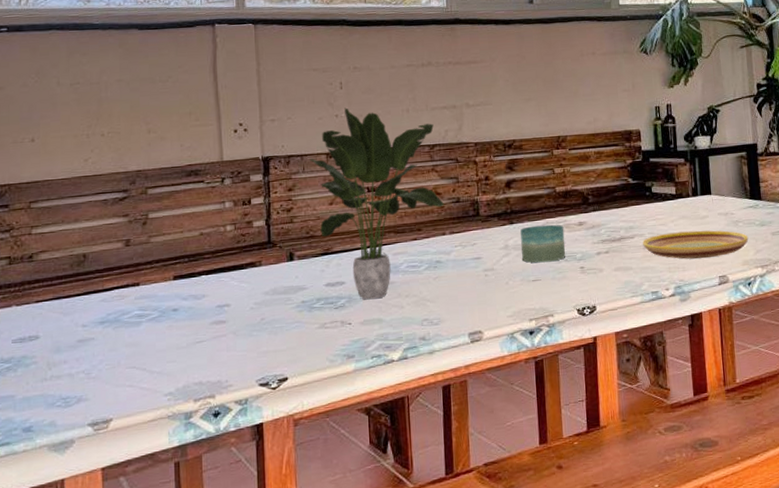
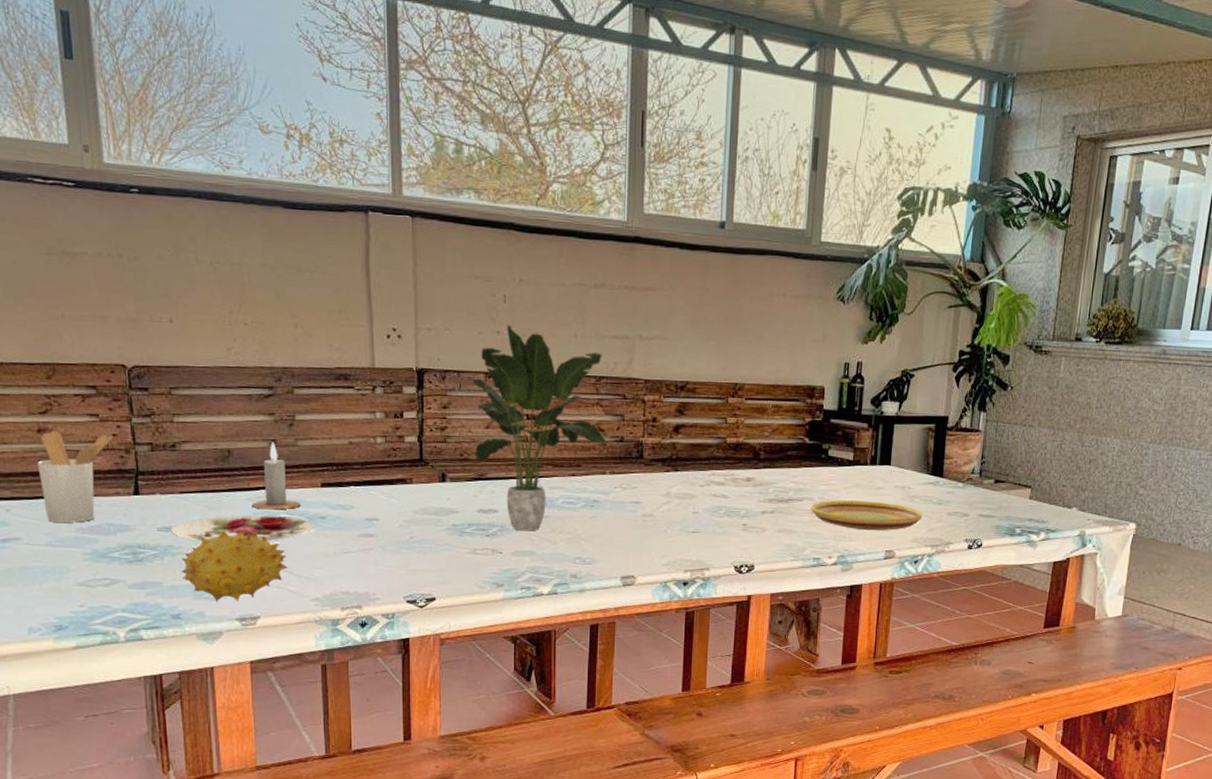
plate: none [24,313,168,348] -> present [170,515,315,541]
fruit: none [34,332,141,409] -> present [181,530,288,602]
candle: none [105,241,153,309] -> present [251,442,301,510]
candle: present [520,224,566,263] -> none [682,476,731,515]

